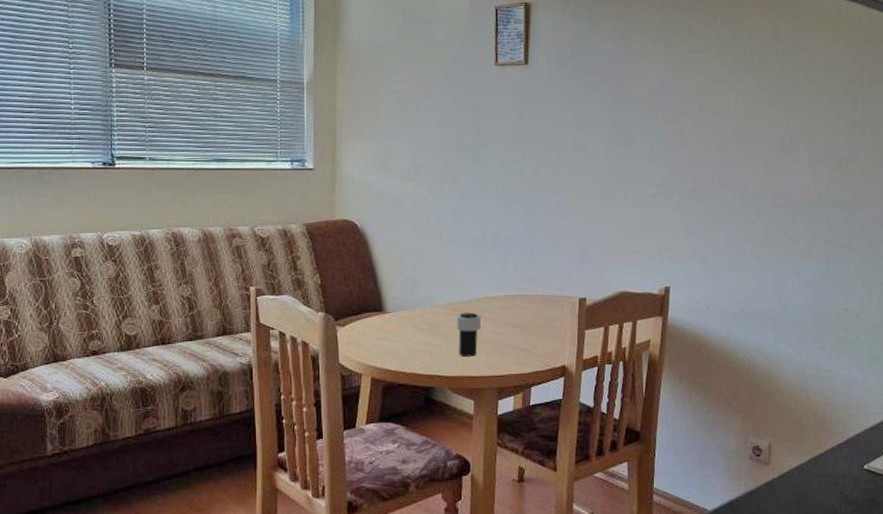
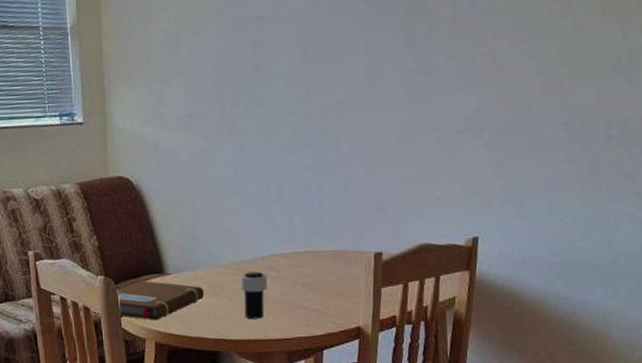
notebook: none [312,318,422,357] -> present [94,280,205,321]

